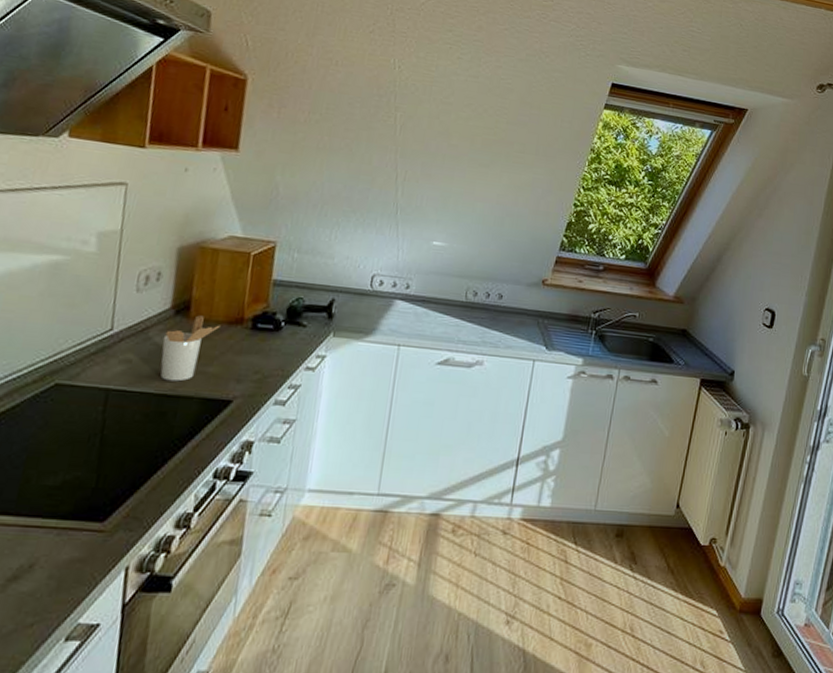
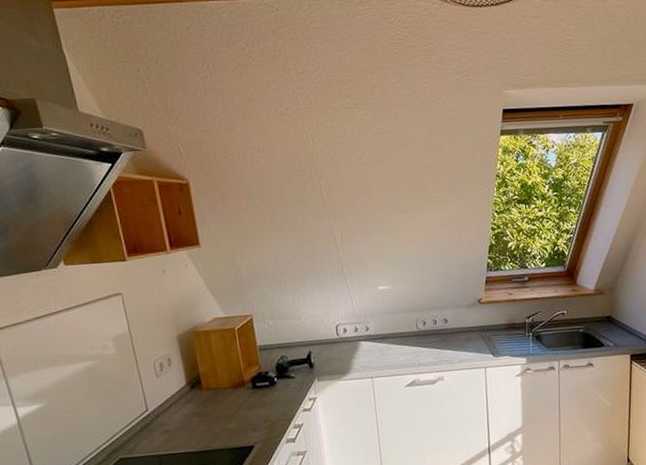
utensil holder: present [160,315,221,382] -> none [187,385,228,441]

